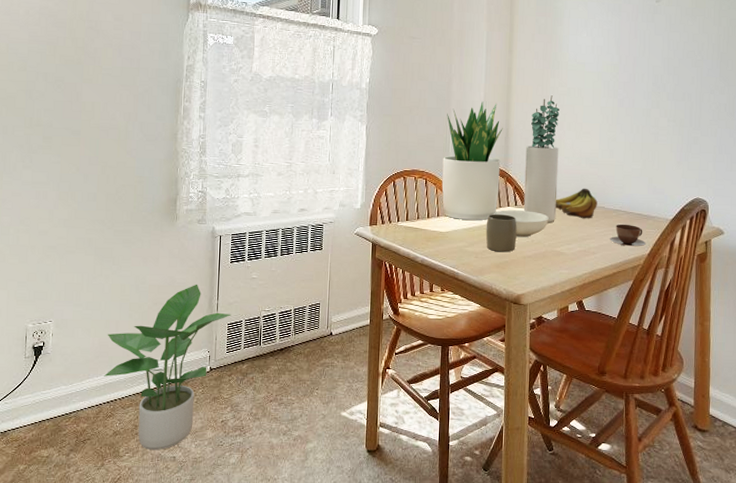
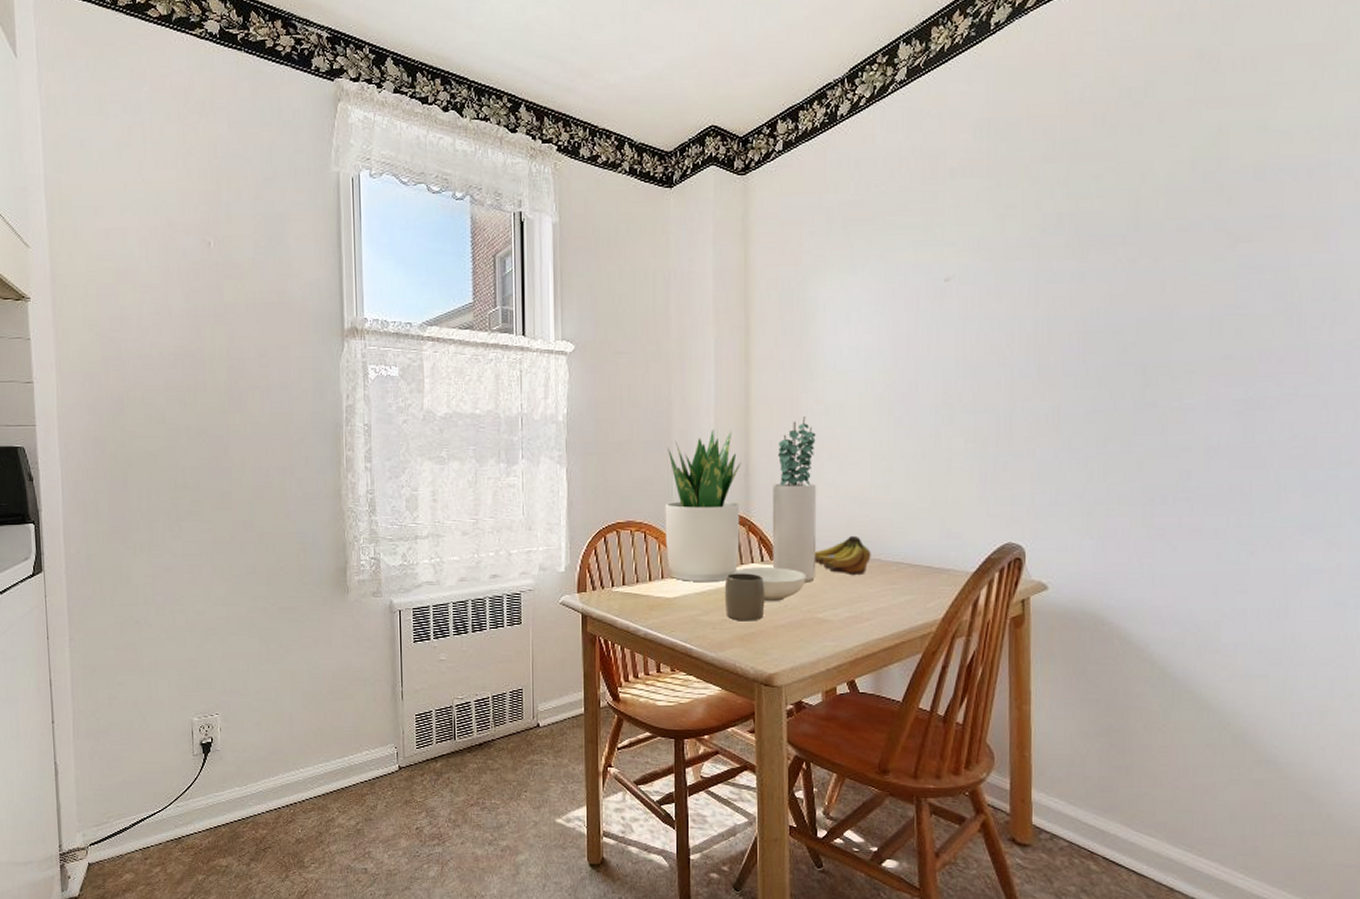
potted plant: present [104,284,231,451] -> none [280,668,419,861]
teacup: present [610,224,647,247] -> none [889,580,940,609]

